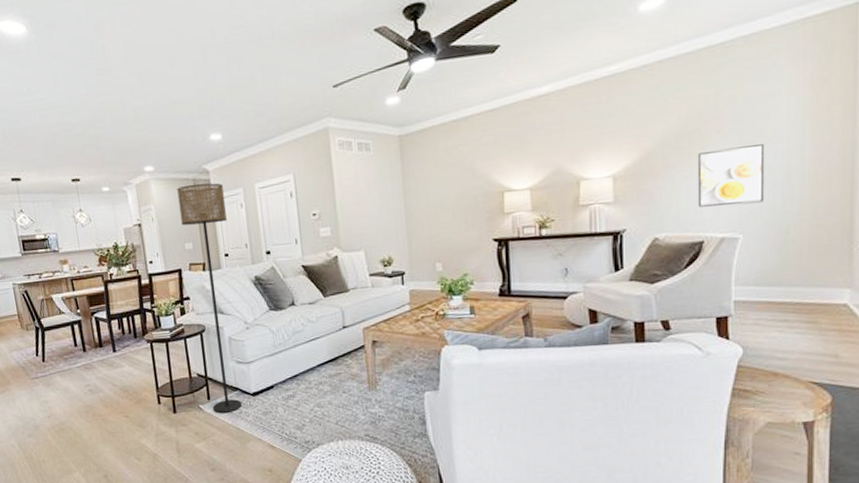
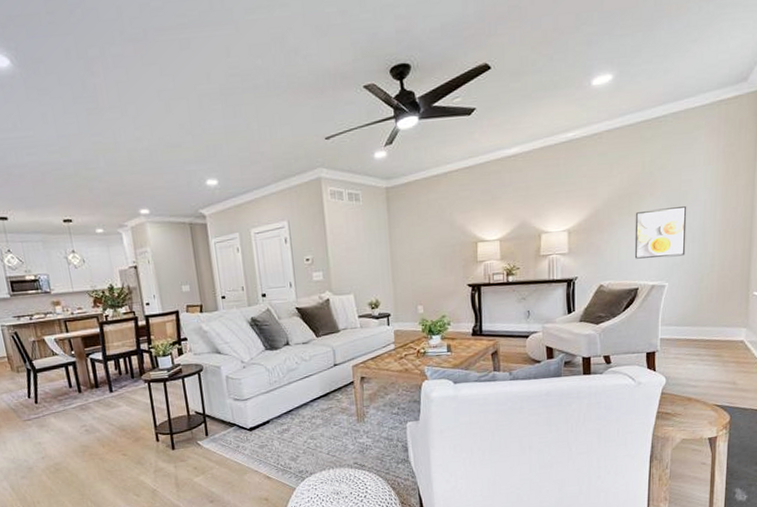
floor lamp: present [177,183,242,414] -> none [173,227,239,449]

